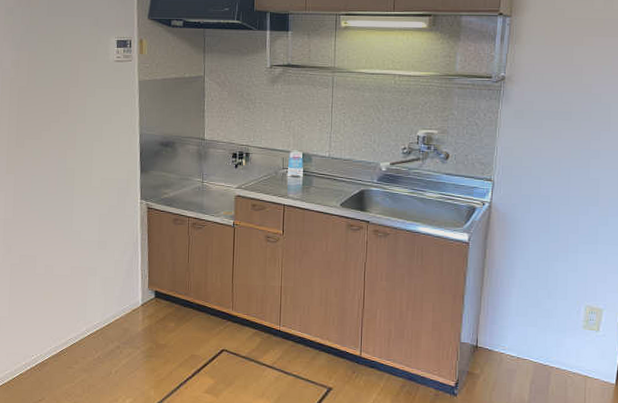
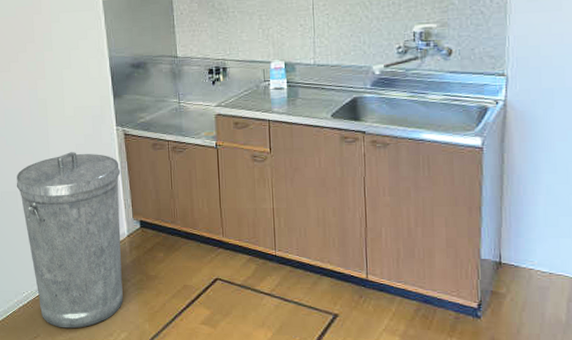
trash can: none [36,221,141,393] -> present [16,152,123,329]

